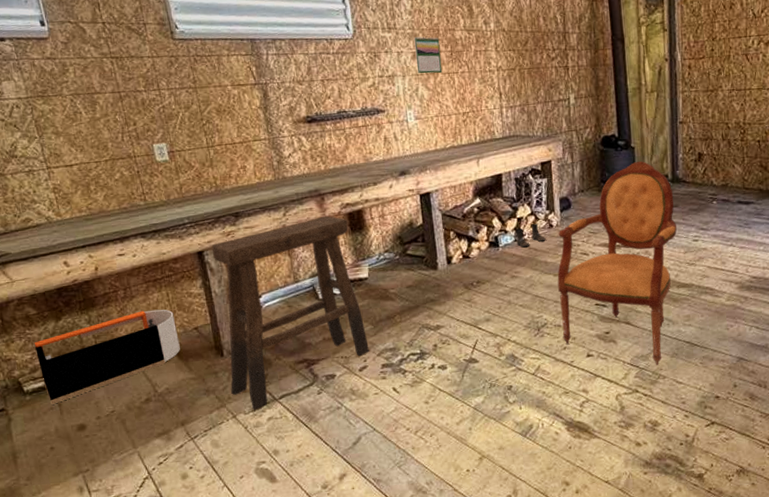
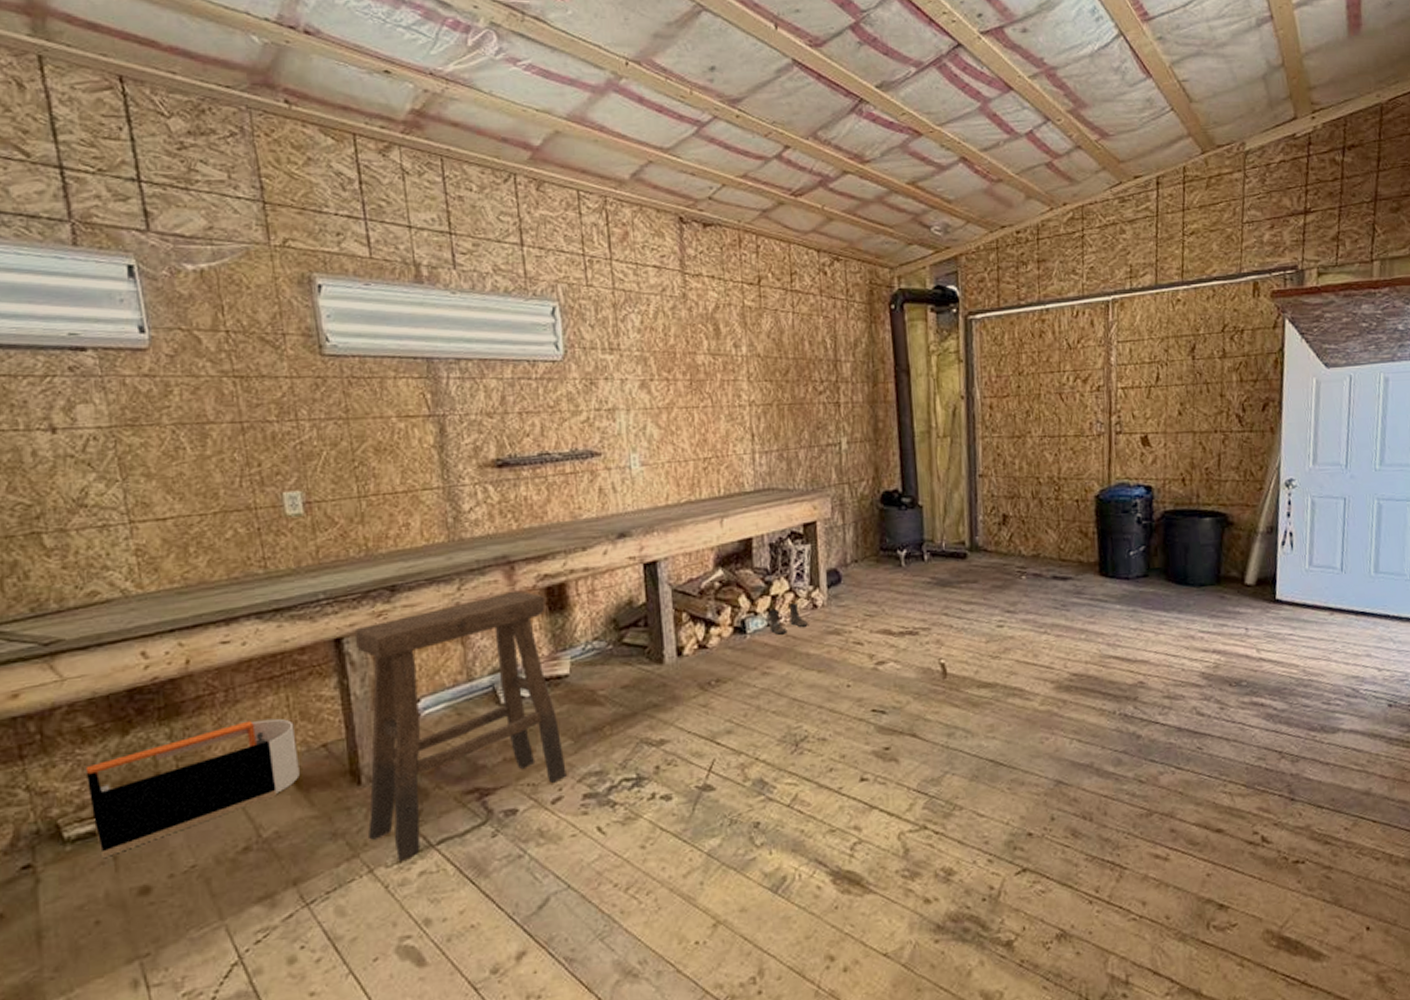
calendar: present [414,36,443,74] -> none [643,360,679,408]
armchair: present [557,160,677,365] -> none [822,523,977,792]

